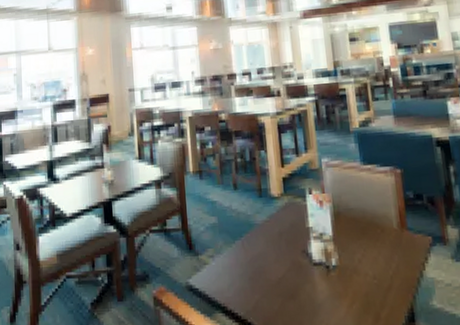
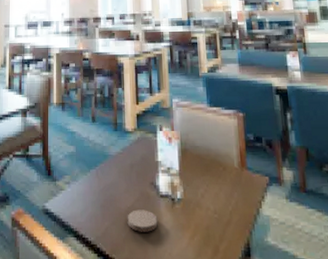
coaster: none [278,279,313,303] -> present [127,209,158,232]

